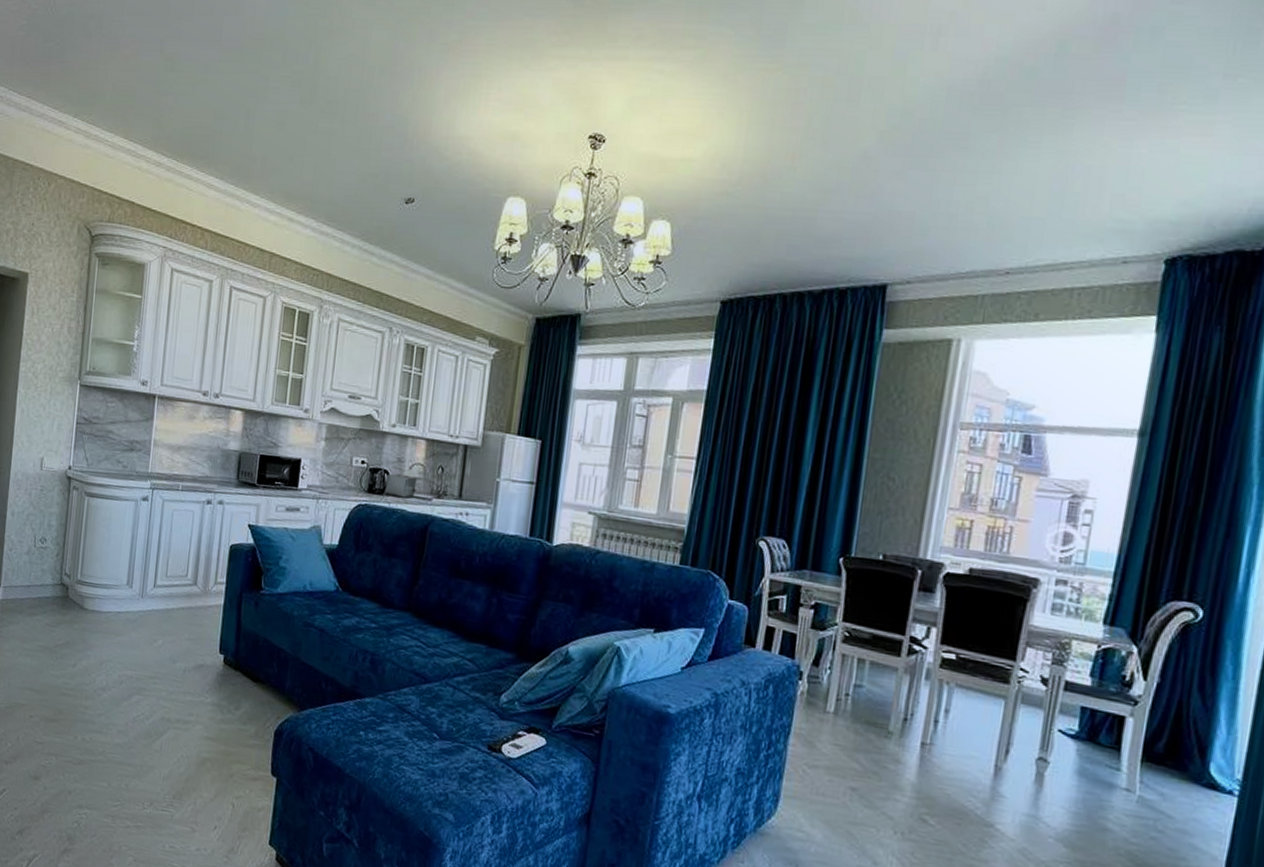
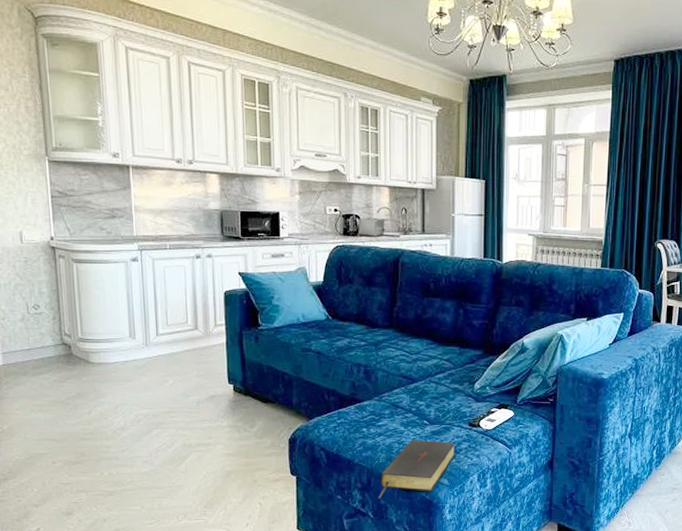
bible: none [366,755,469,828] -> present [377,439,456,499]

